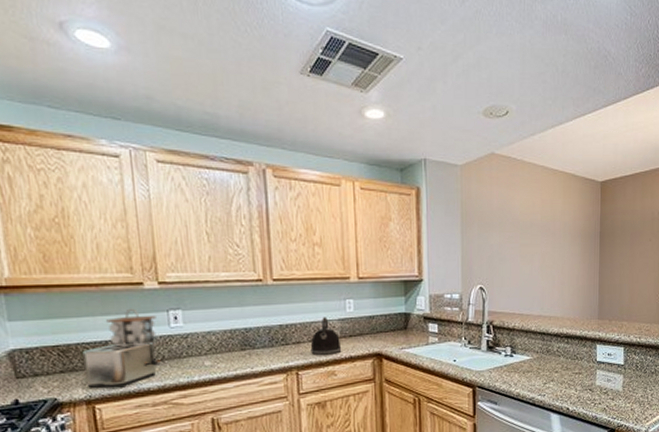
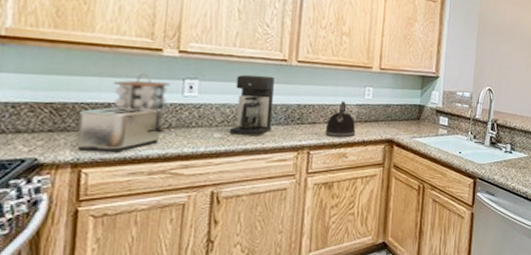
coffee maker: none [216,298,258,362] -> present [228,74,275,137]

